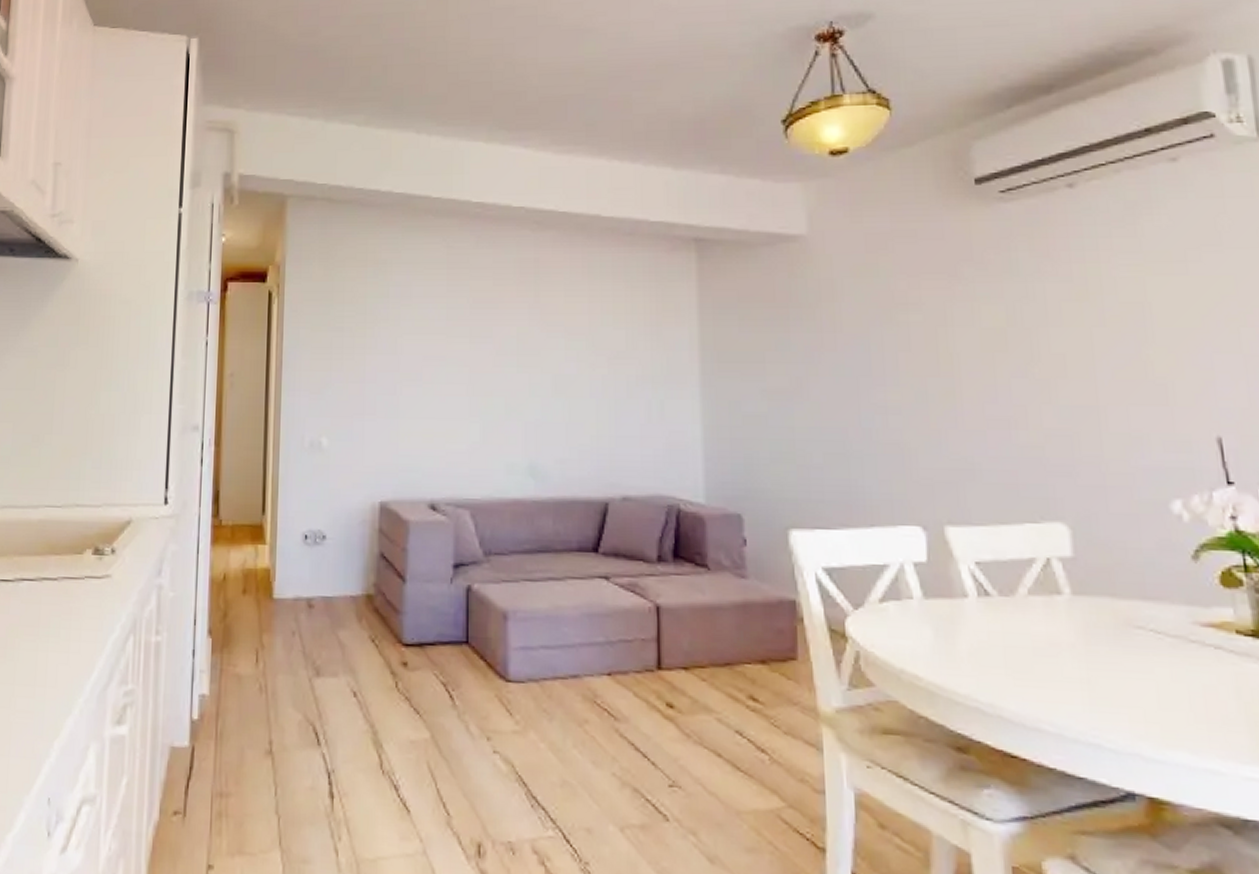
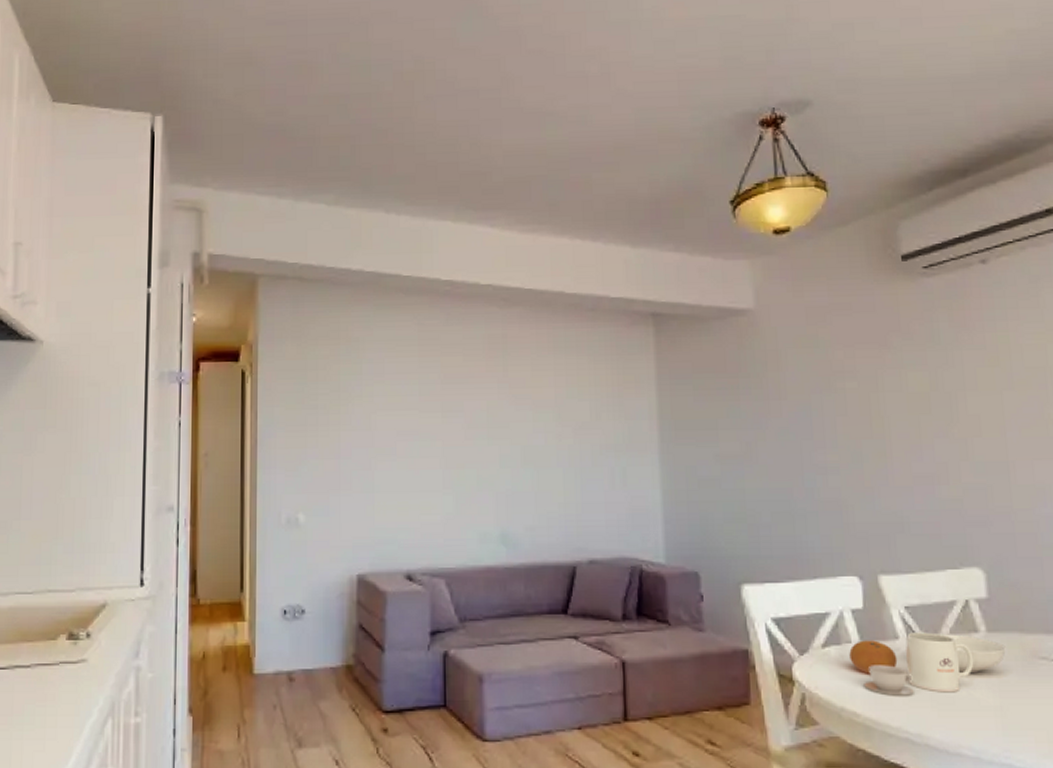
fruit: none [910,597,967,634] -> present [849,640,898,674]
teacup: none [927,624,985,661] -> present [864,665,914,696]
mug: none [976,591,1056,661] -> present [905,632,974,693]
bowl: none [1013,594,1095,639] -> present [937,634,1006,672]

